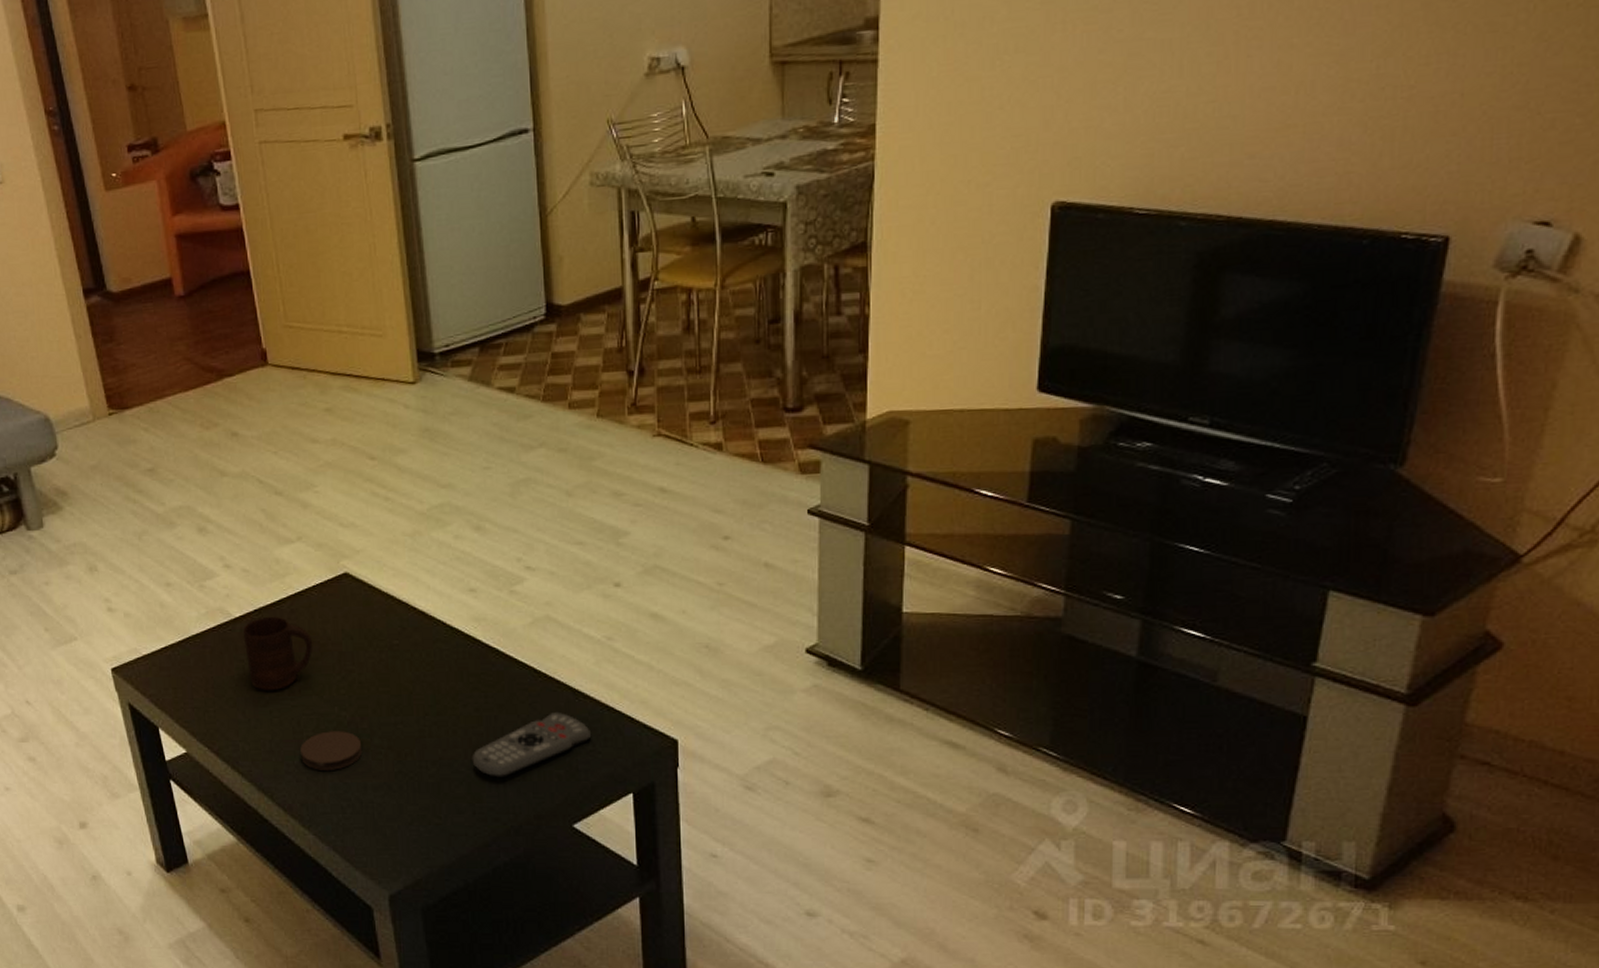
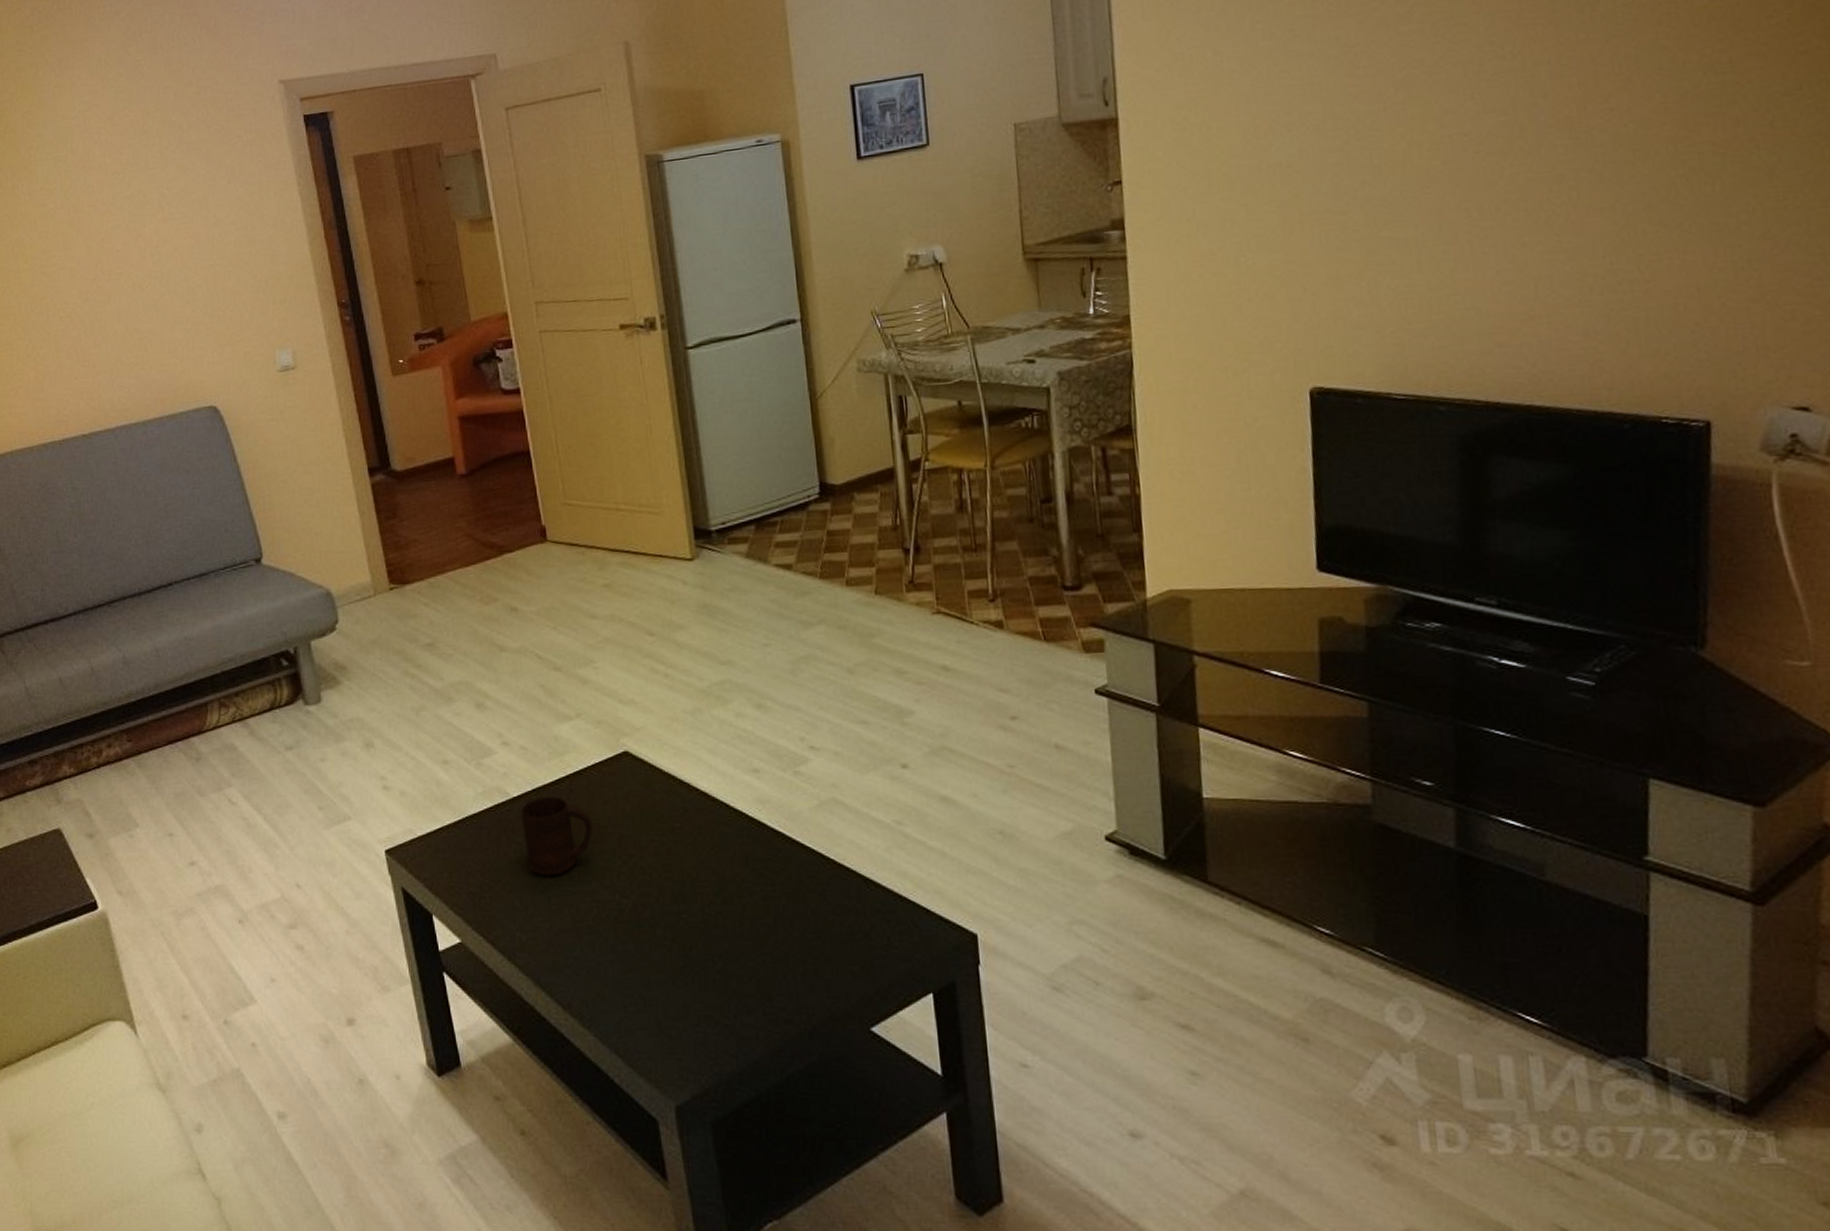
coaster: present [300,731,363,770] -> none [580,920,645,964]
remote control: present [471,713,592,777] -> none [760,903,886,974]

